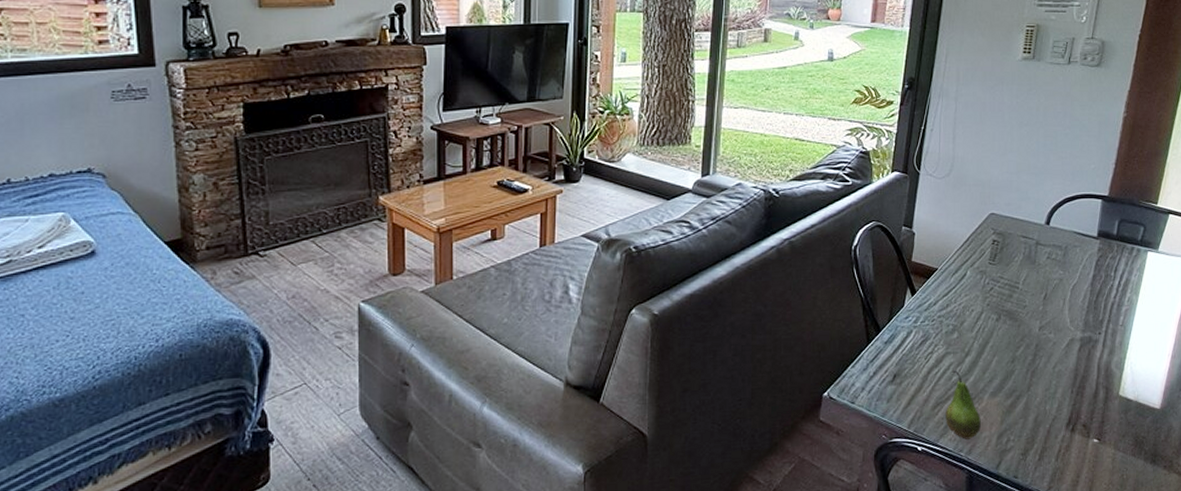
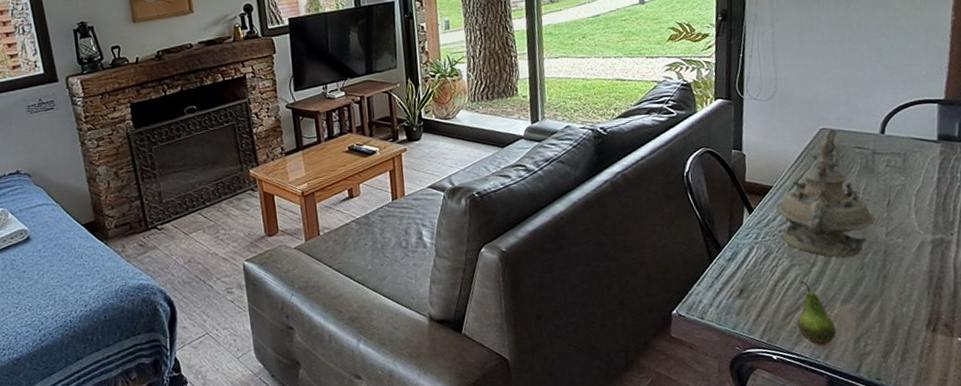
teapot: none [938,214,1031,349] -> present [775,128,875,258]

